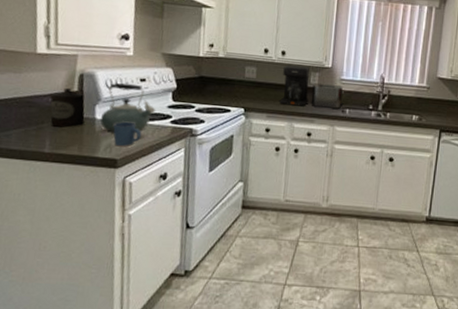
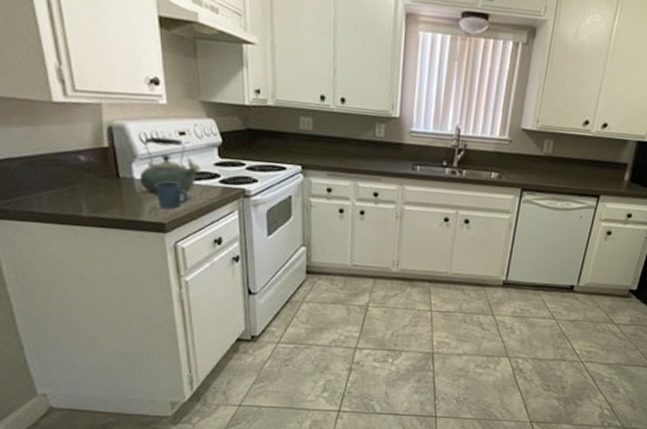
canister: present [50,87,85,128] -> none [77,142,122,189]
coffee maker: present [279,65,310,107] -> none [341,114,375,163]
toaster: present [311,83,345,110] -> none [376,136,415,167]

